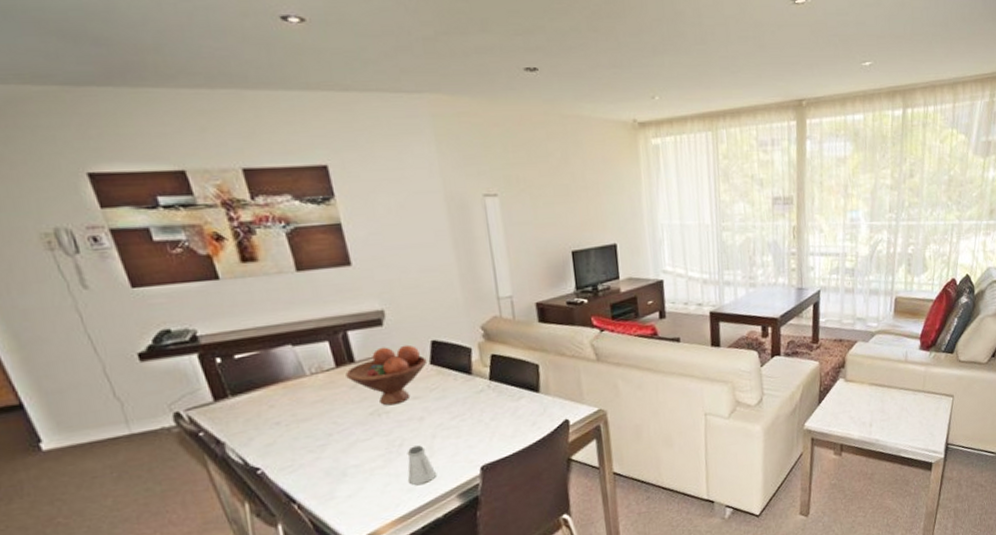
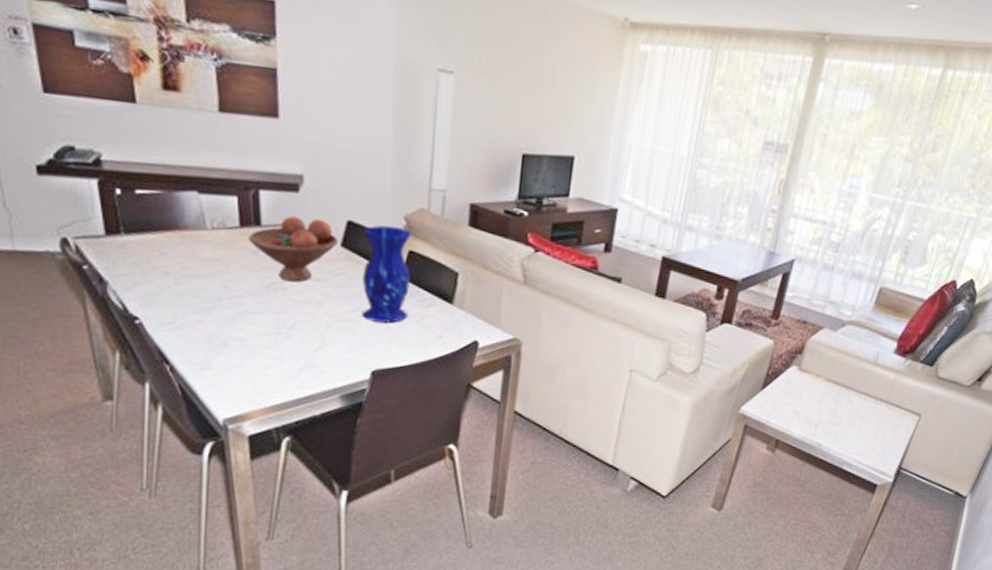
saltshaker: present [407,445,436,485] -> none [292,332,322,375]
vase: none [447,336,503,424] -> present [362,225,412,323]

